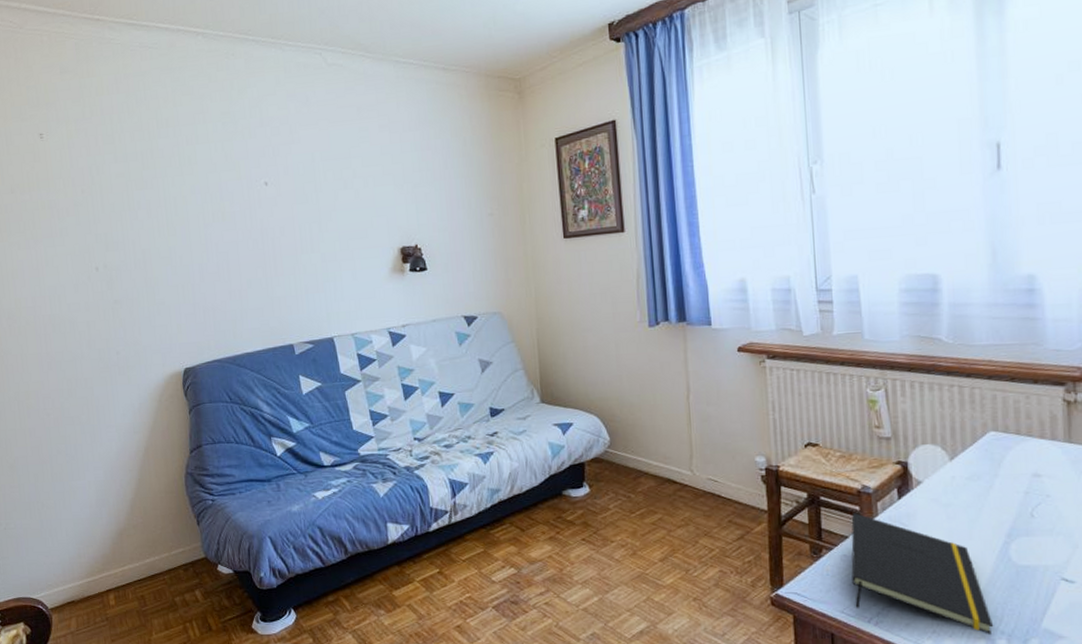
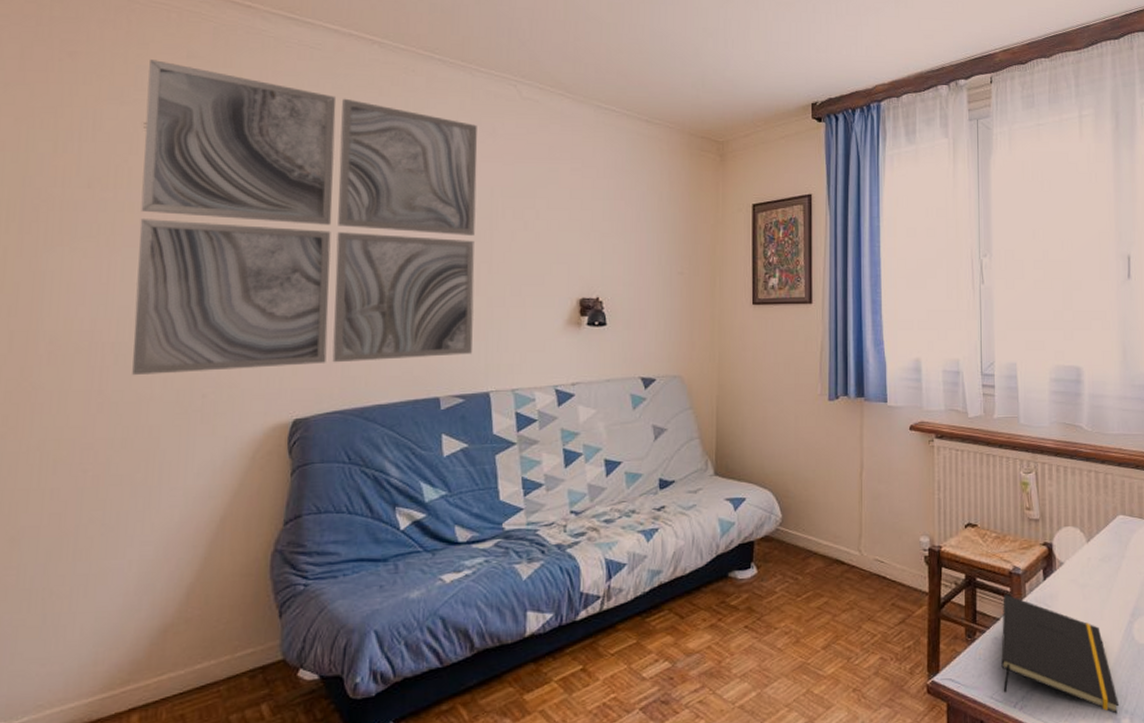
wall art: none [35,79,314,340] -> present [132,60,478,376]

